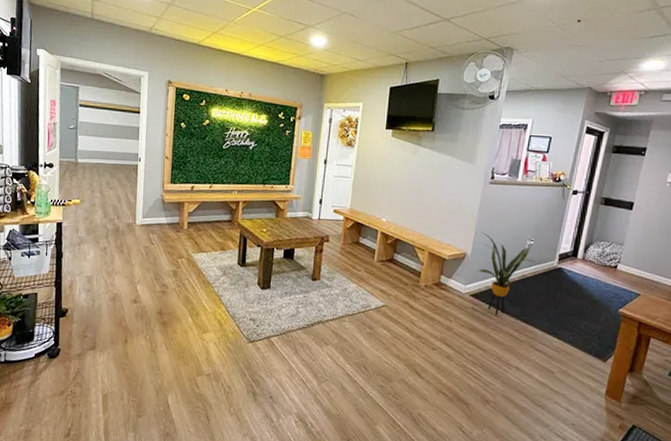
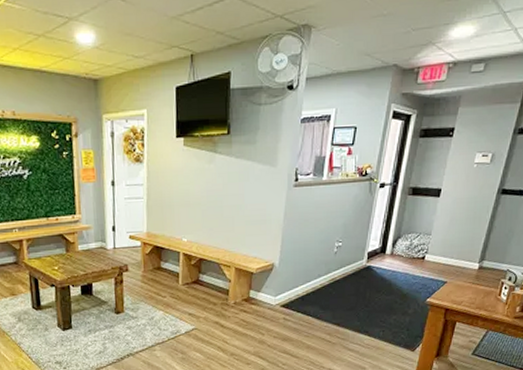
house plant: present [478,232,535,315] -> none [287,239,344,322]

